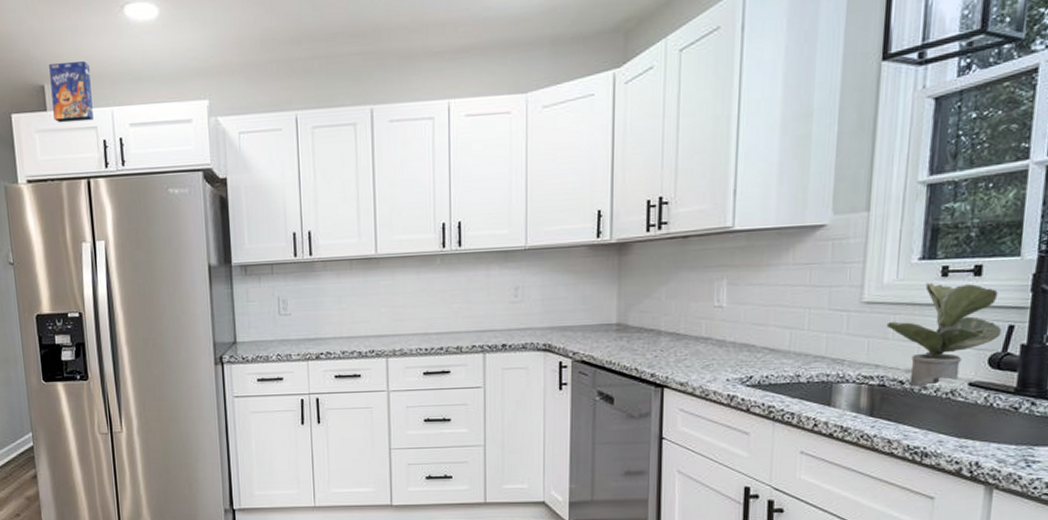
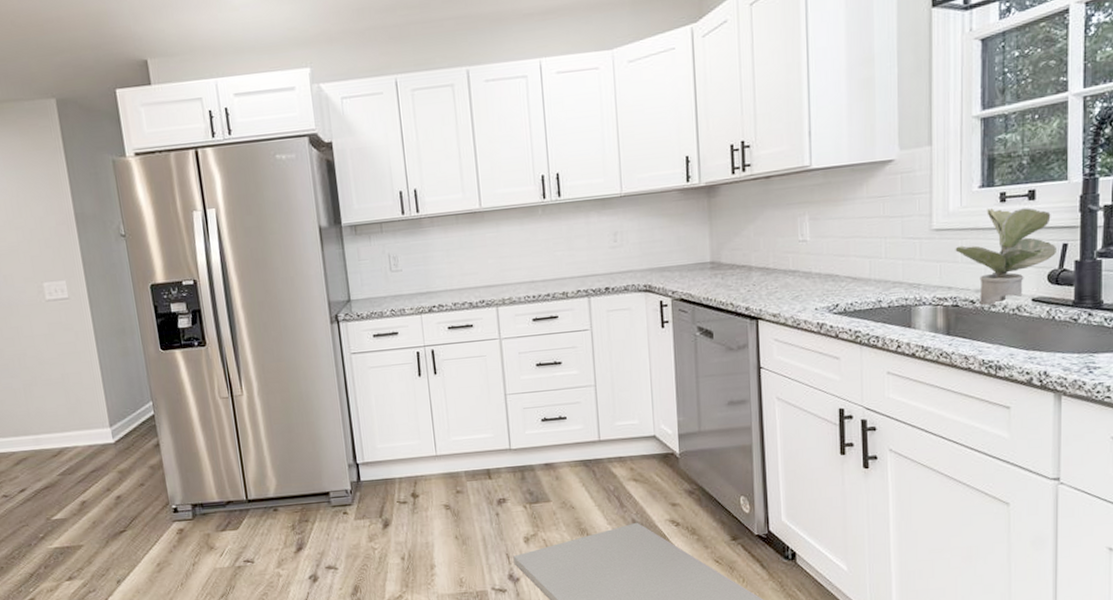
cereal box: present [49,61,94,123] -> none [151,35,198,96]

